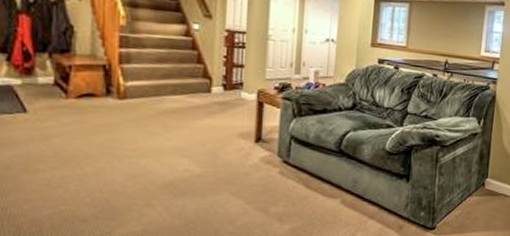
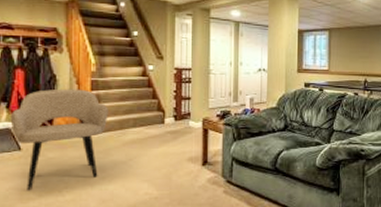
armchair: none [12,42,141,160] -> present [10,88,108,190]

